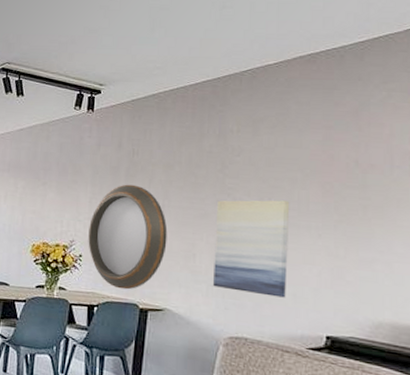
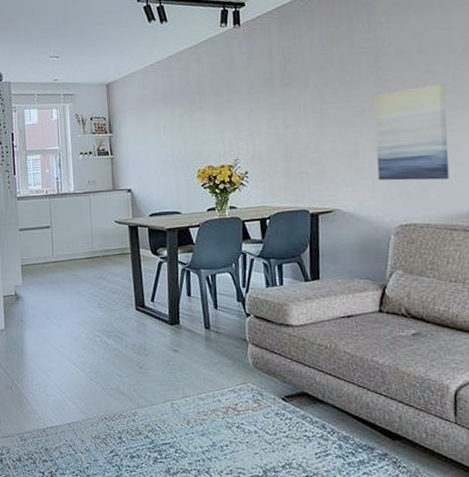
home mirror: present [88,184,168,290] -> none [251,93,329,198]

